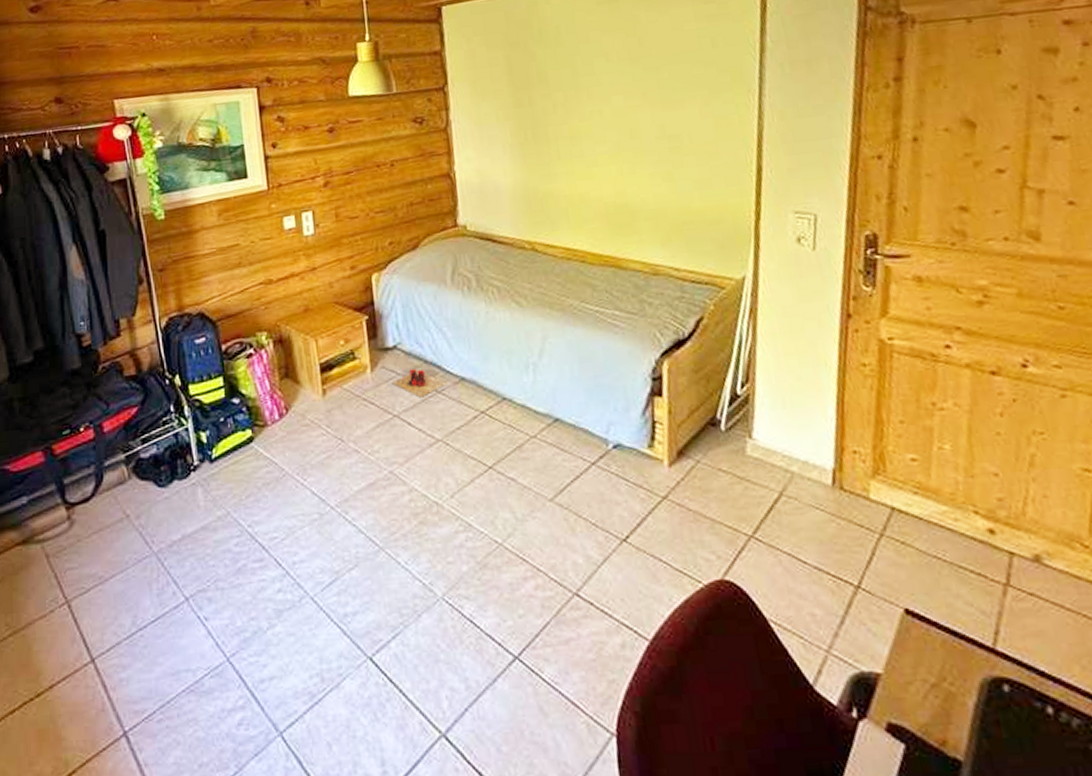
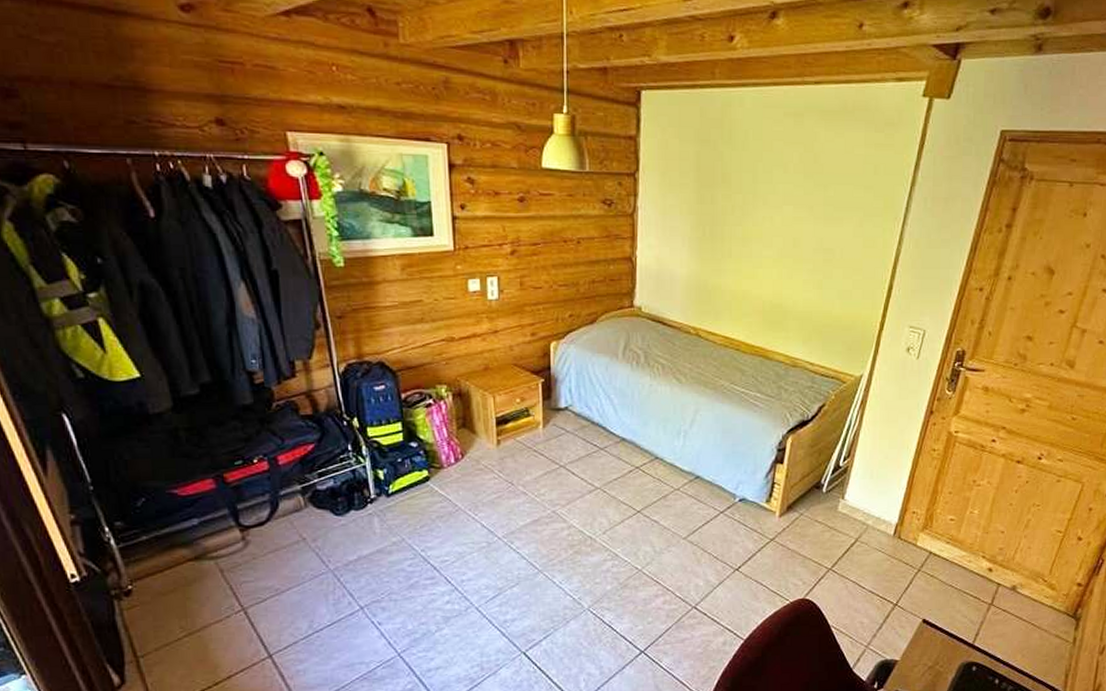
slippers: present [391,369,447,398] -> none [560,428,609,453]

